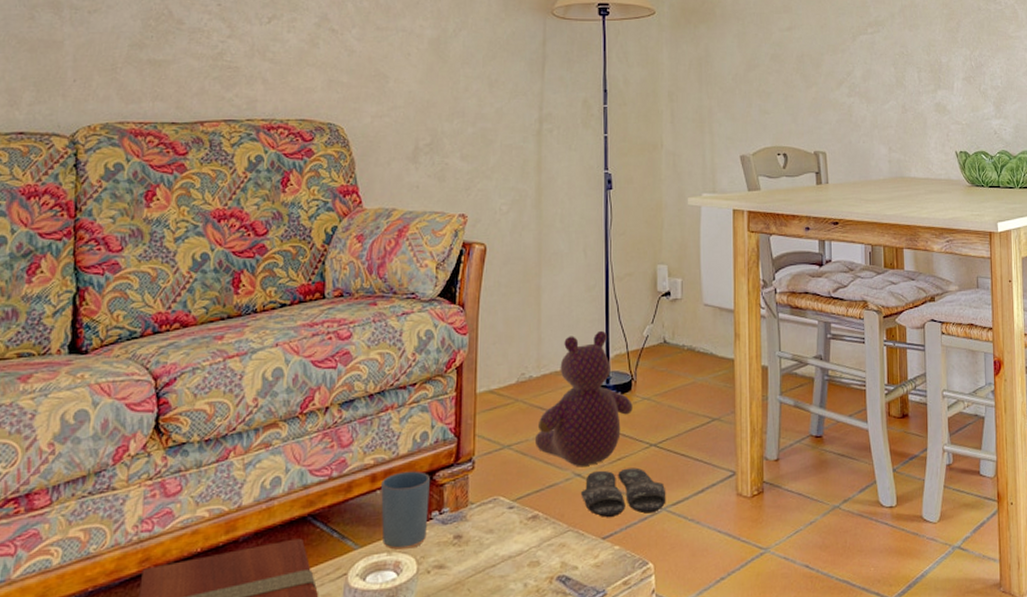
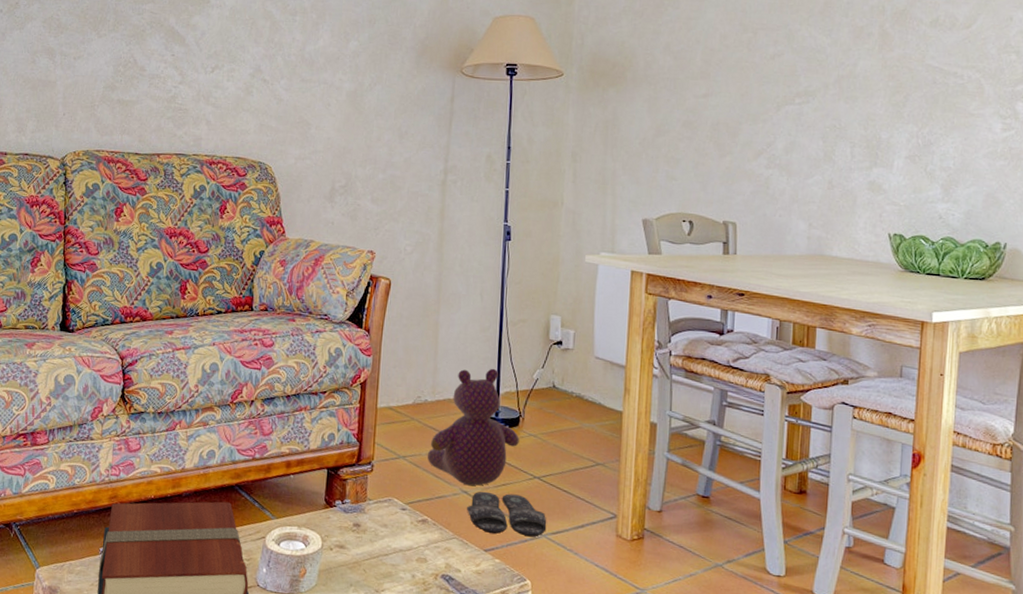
mug: present [381,470,431,550] -> none [294,463,336,527]

